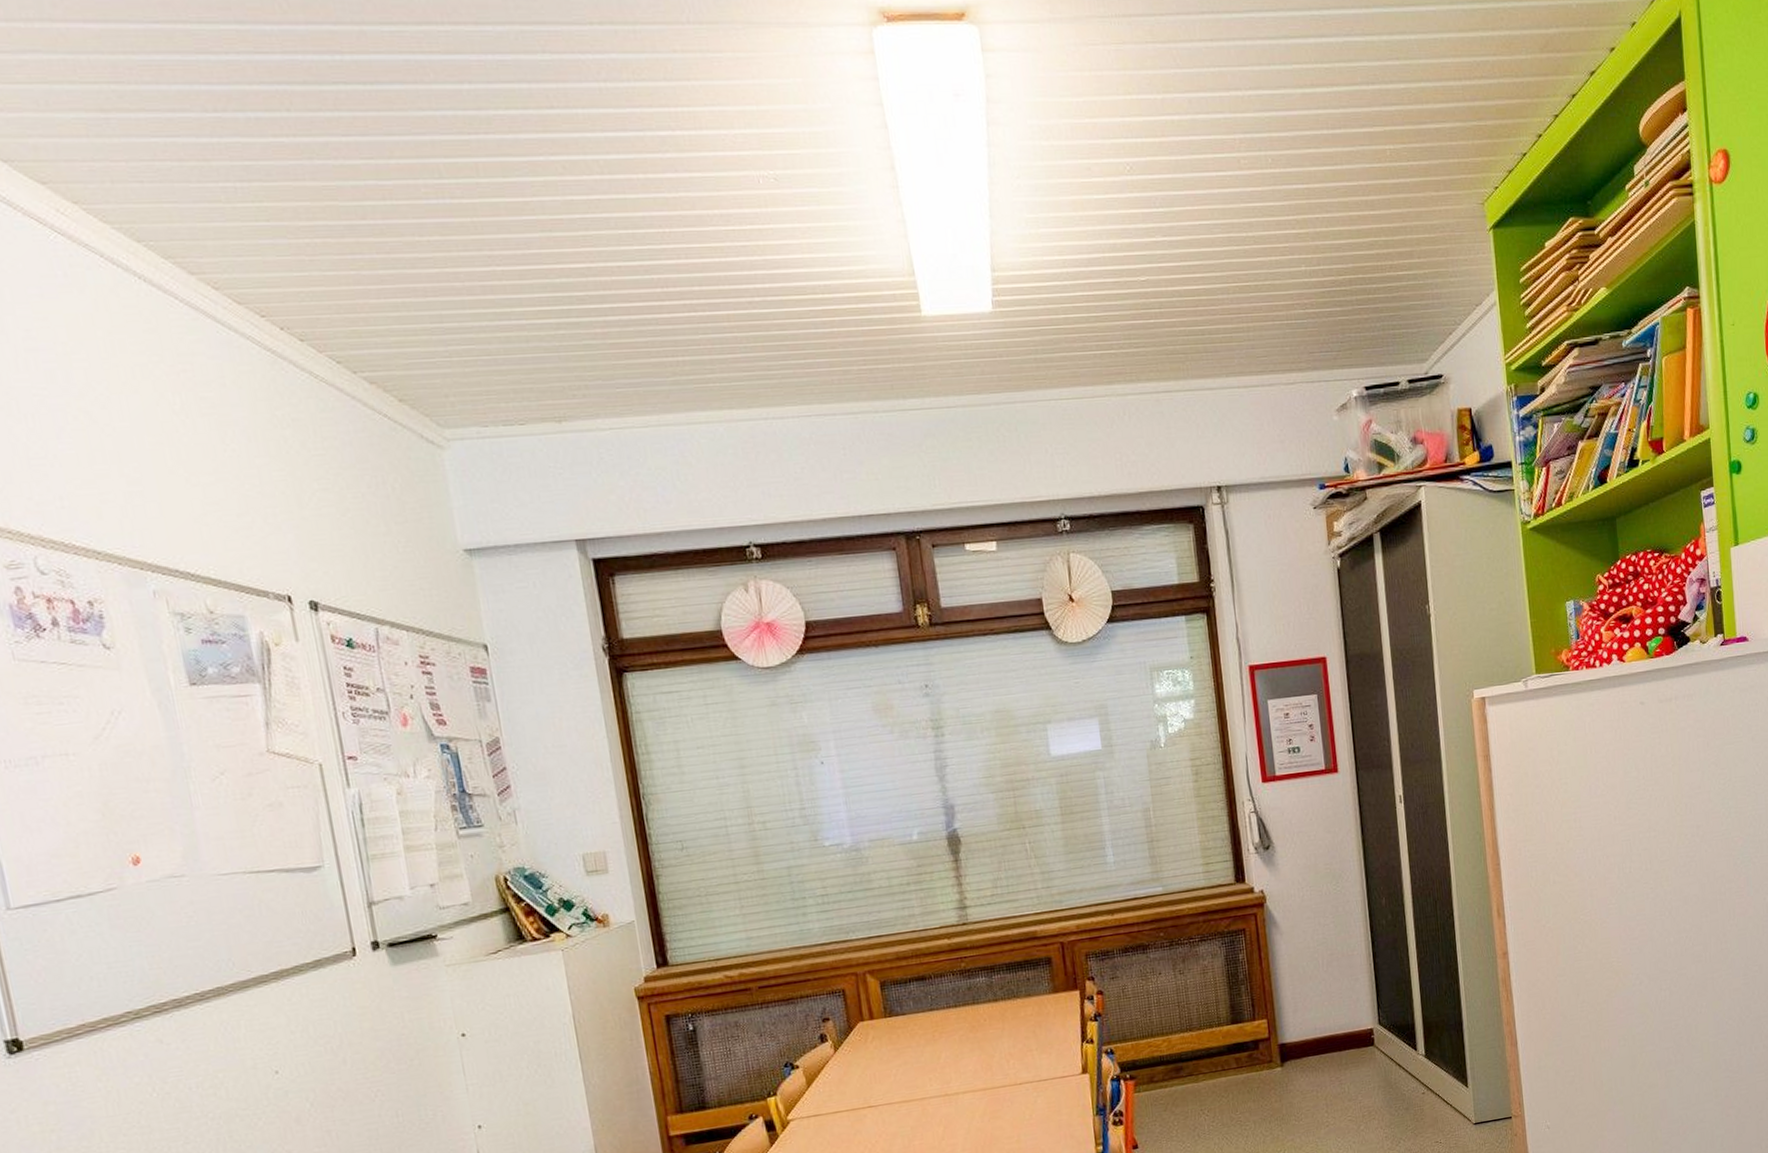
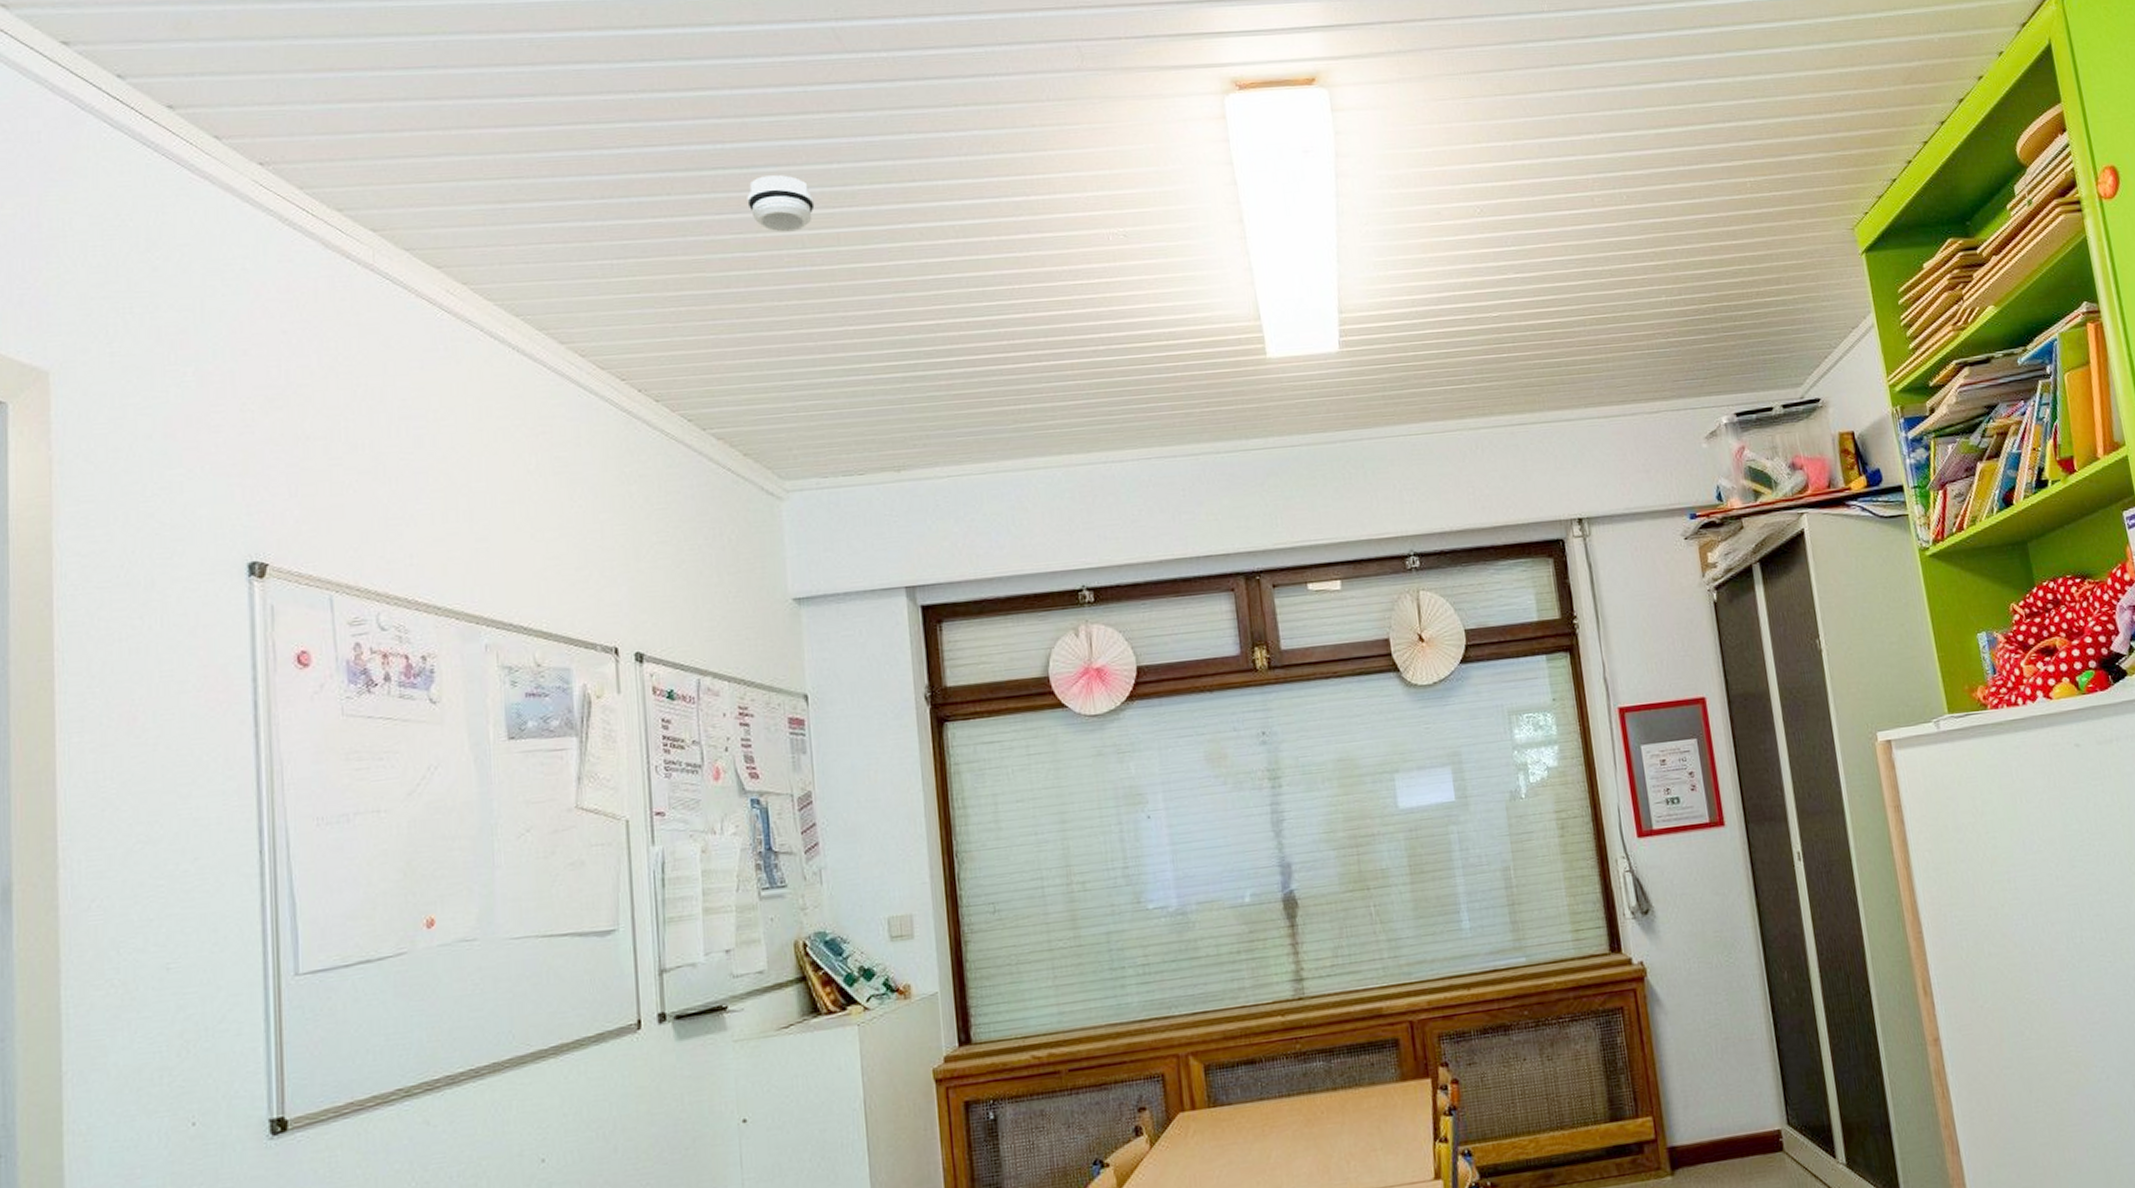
smoke detector: none [374,94,449,159] -> present [747,175,815,232]

